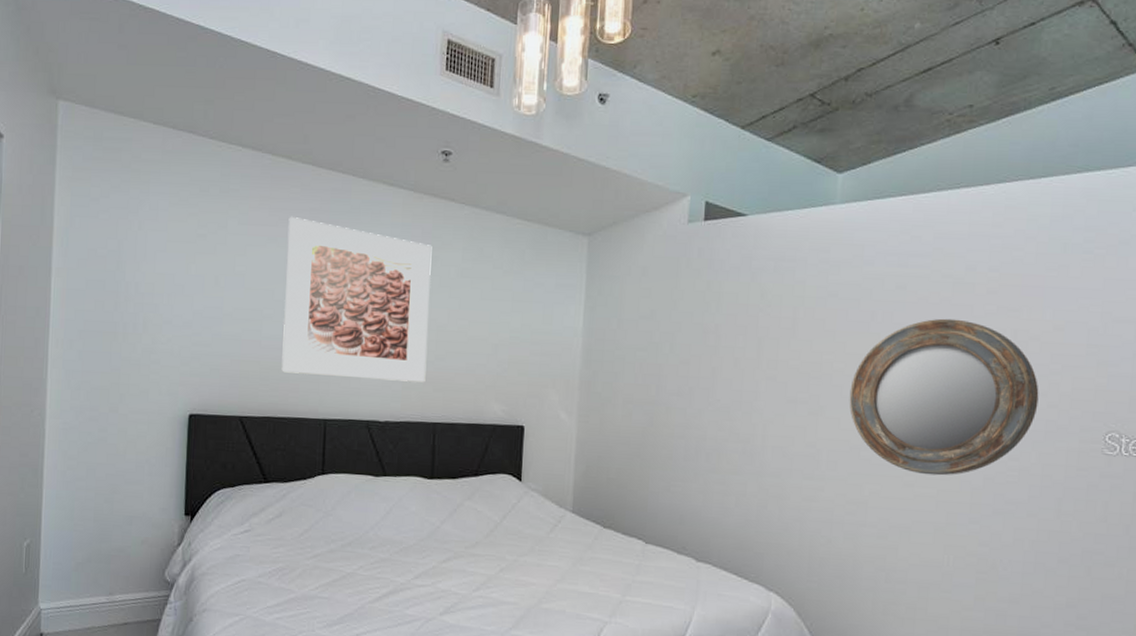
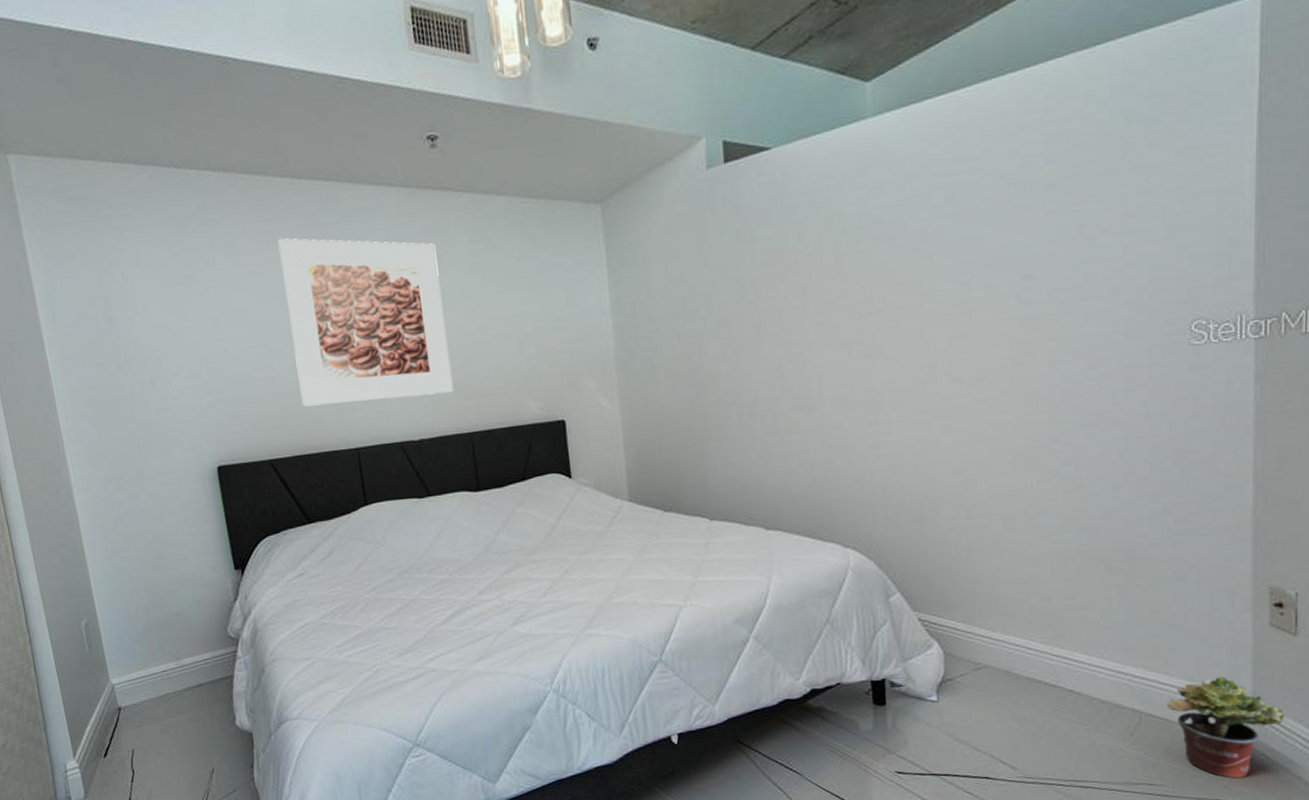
home mirror: present [849,318,1039,476] -> none [906,224,1114,400]

